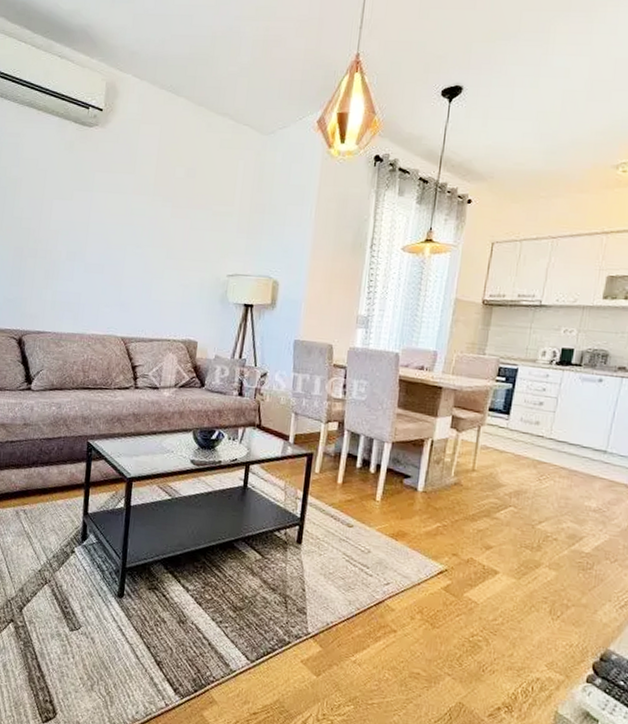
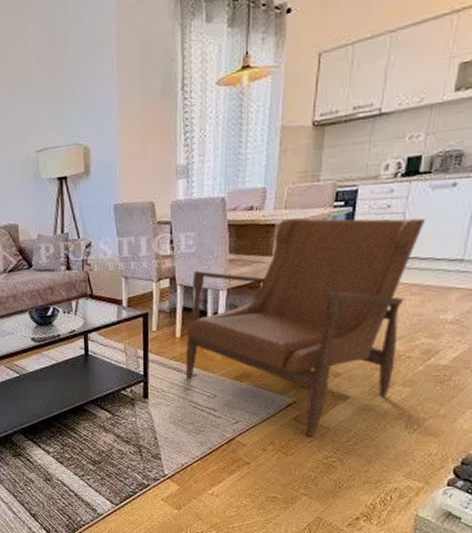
armchair: none [342,383,575,611] -> present [185,218,425,437]

